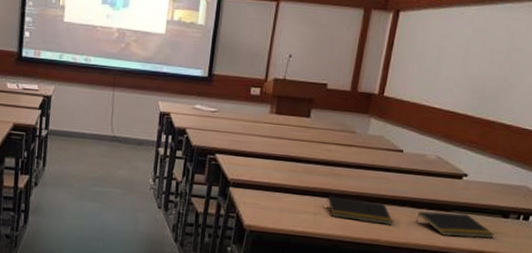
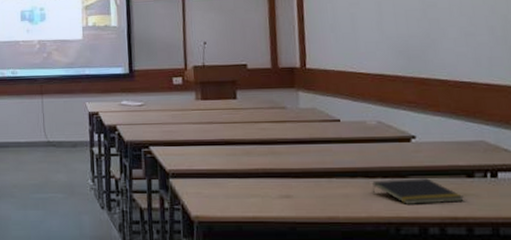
notepad: present [326,195,393,226] -> none [272,175,348,201]

